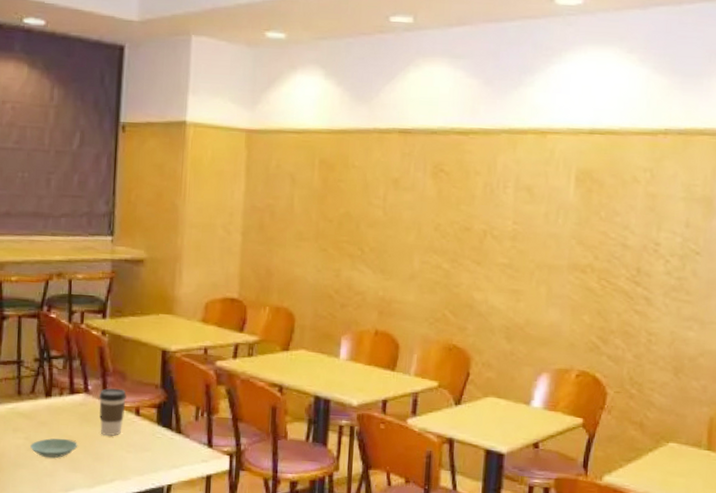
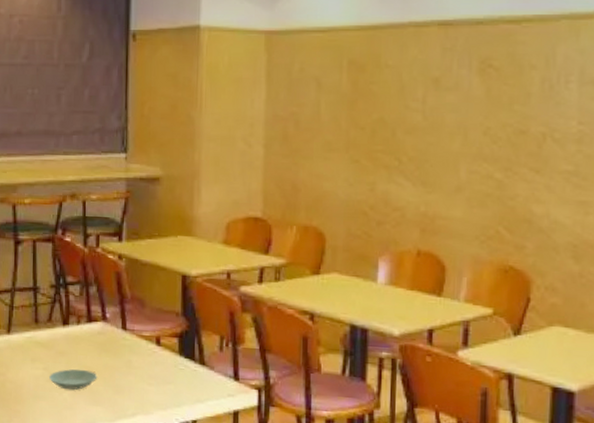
coffee cup: present [99,388,126,436] -> none [118,315,146,367]

